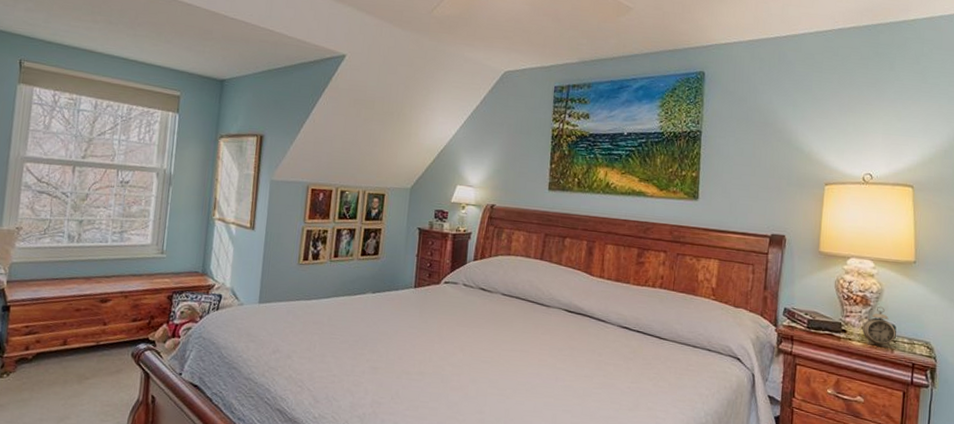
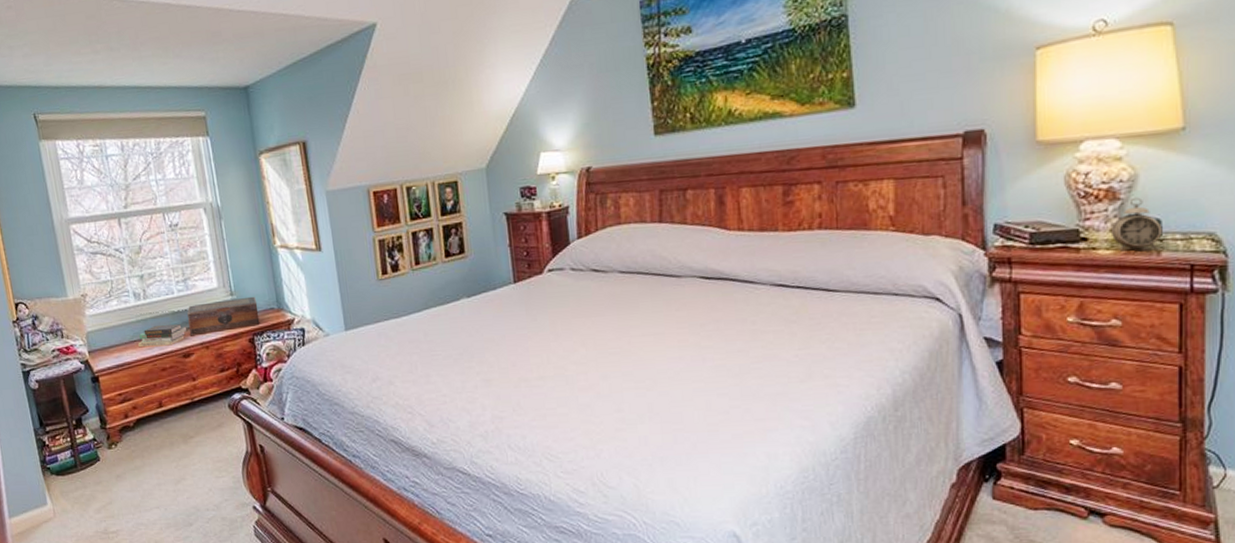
books: none [59,267,111,289] -> present [138,324,187,348]
decorative box: none [112,255,185,286] -> present [187,296,260,336]

